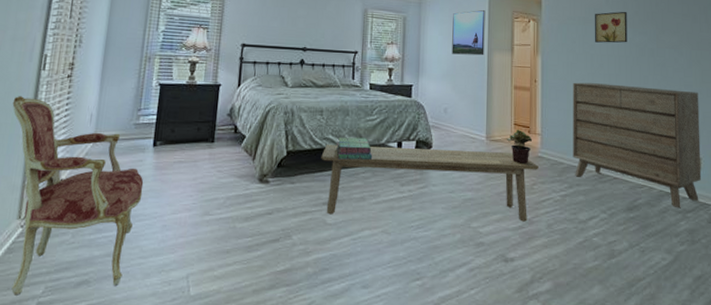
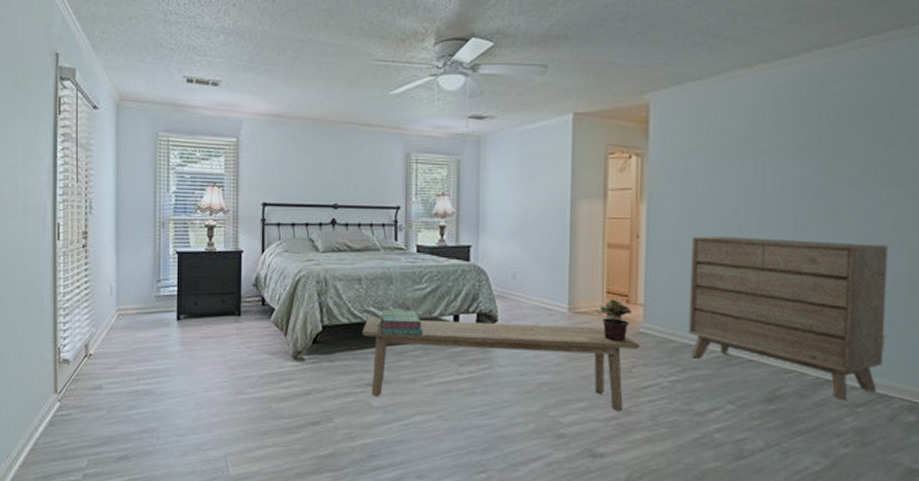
armchair: present [11,96,144,295] -> none [33,268,172,467]
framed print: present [452,10,485,56] -> none [522,146,568,206]
wall art: present [595,11,627,43] -> none [728,135,780,181]

